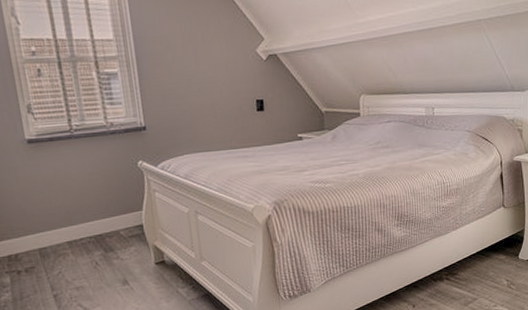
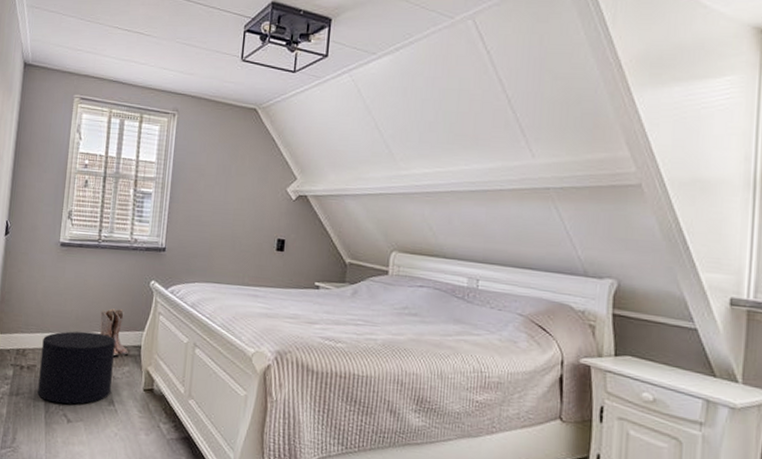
stool: none [34,221,122,297] -> present [37,331,115,405]
boots: none [91,193,132,239] -> present [100,308,129,356]

